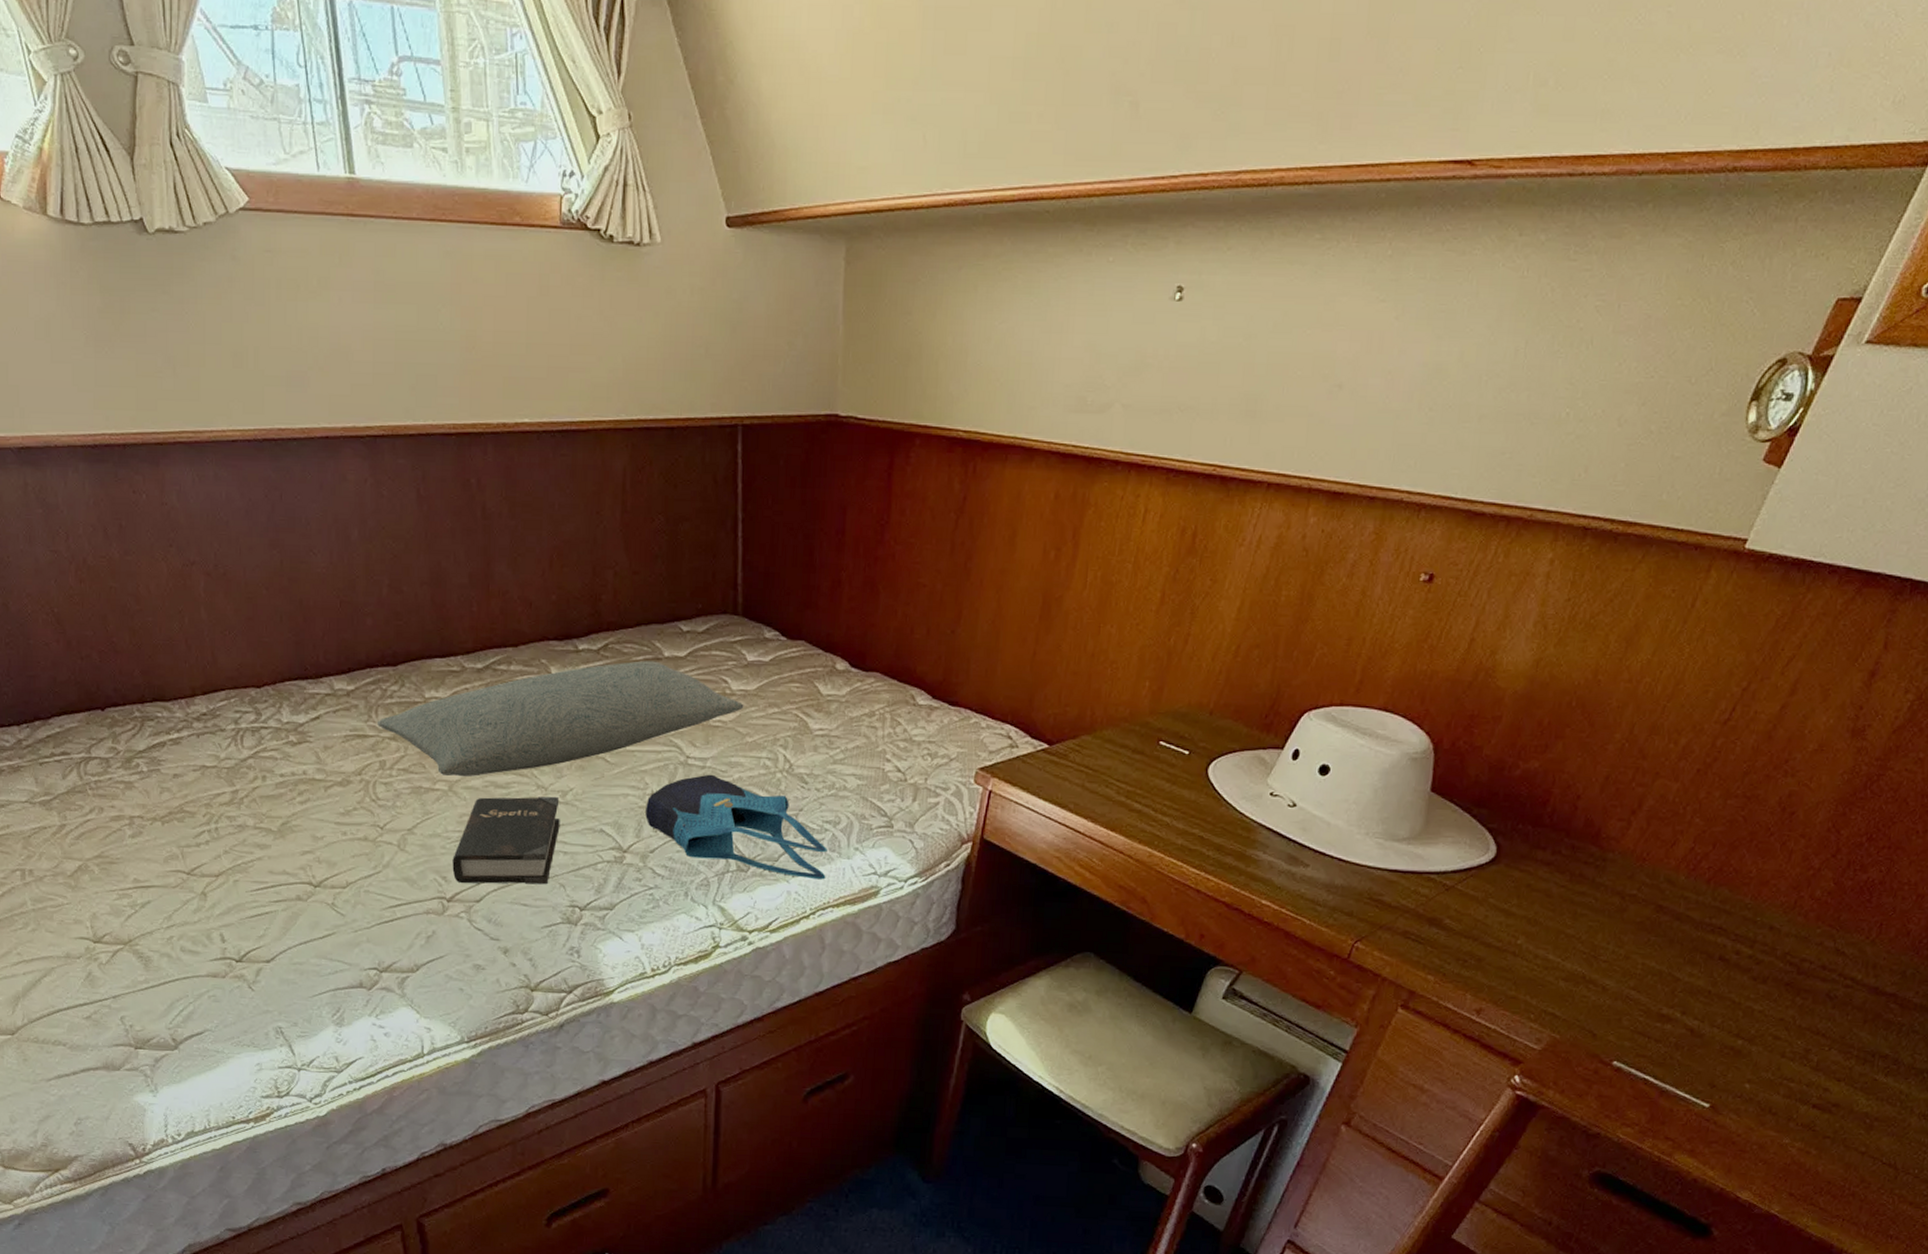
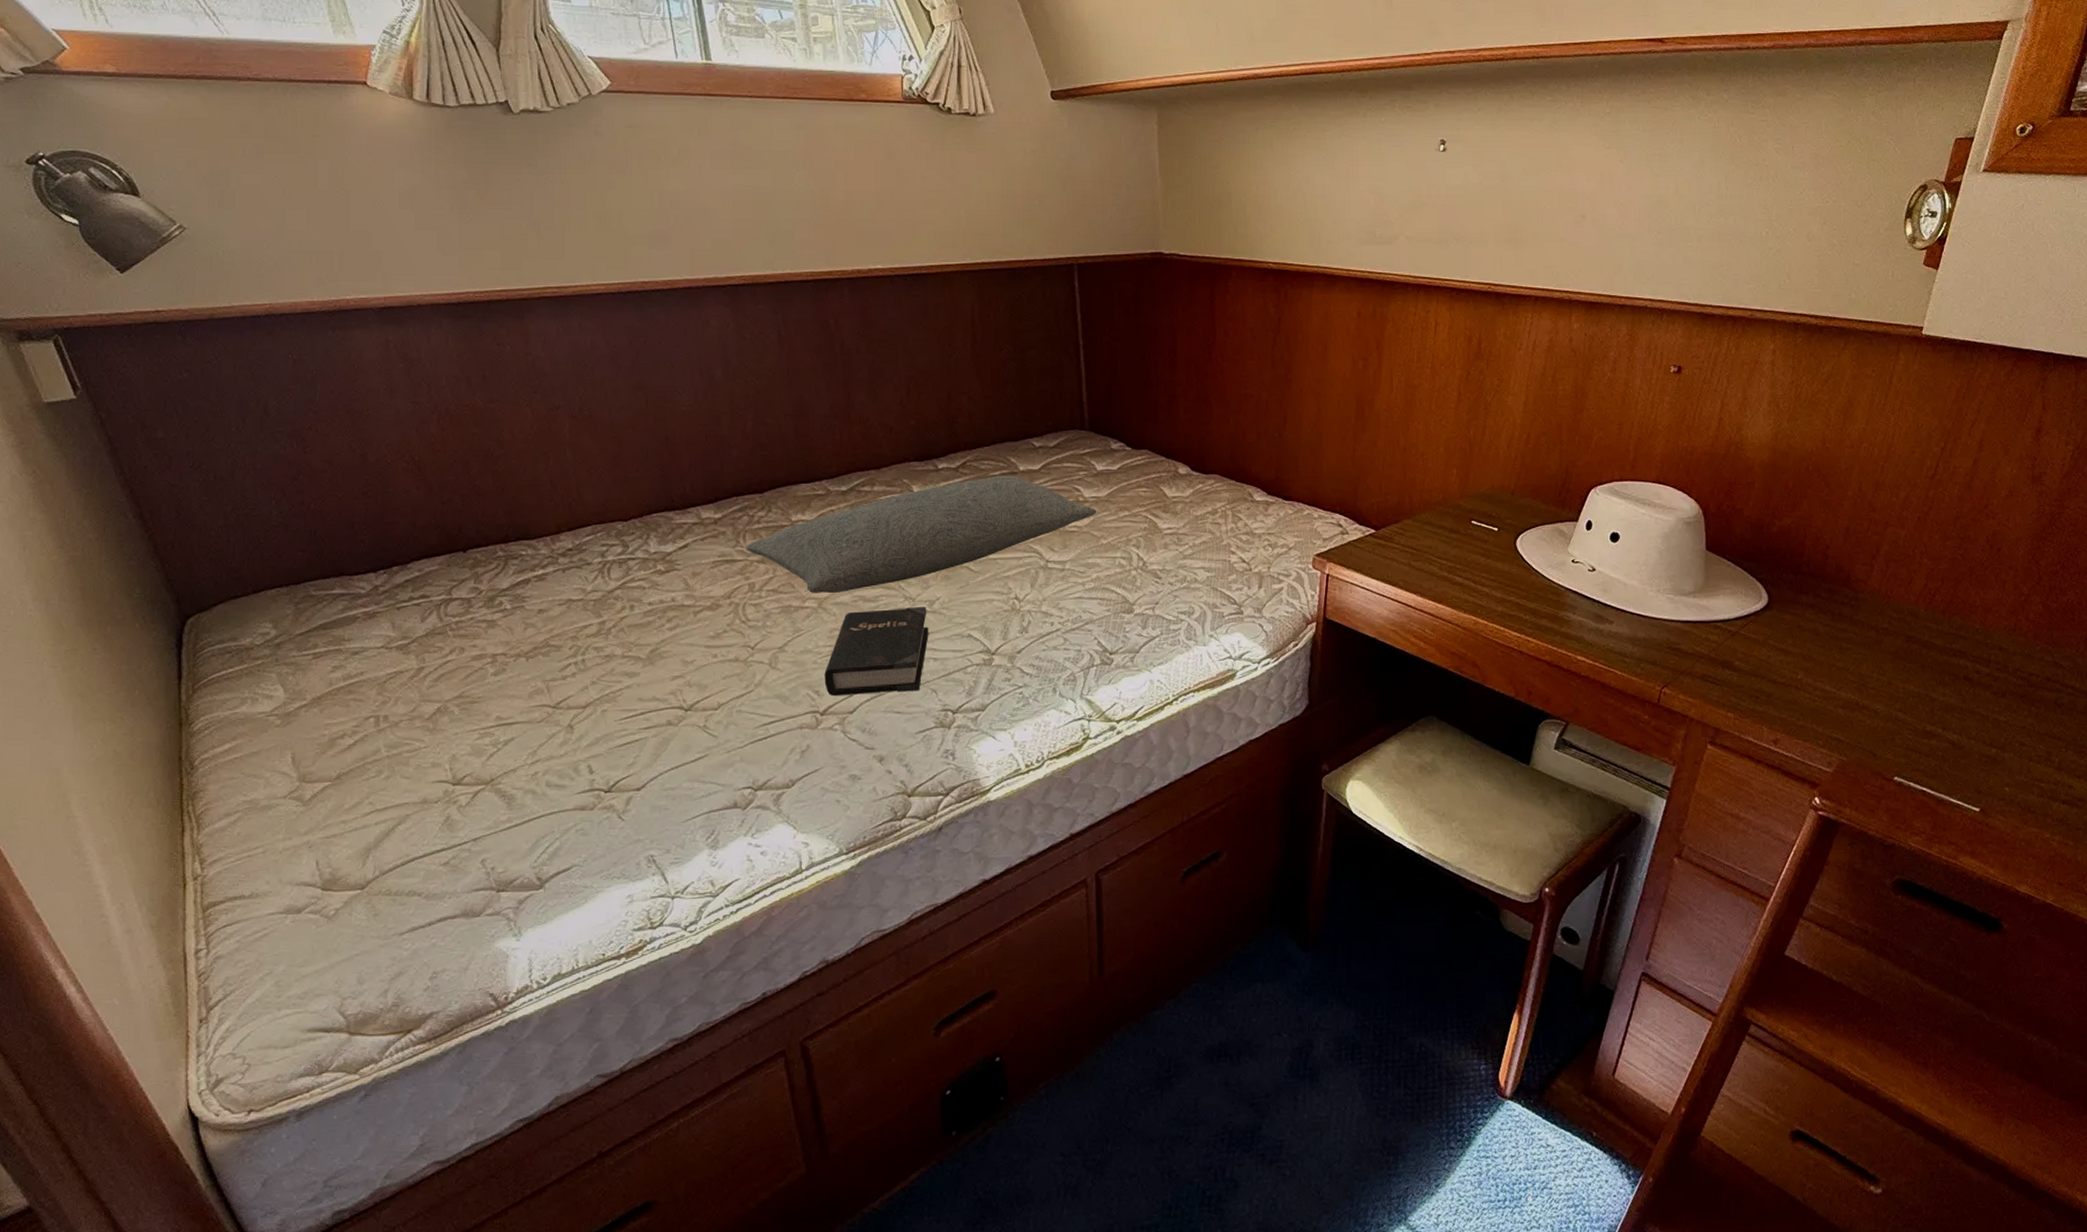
tote bag: present [645,774,827,880] -> none [1010,576,1185,667]

